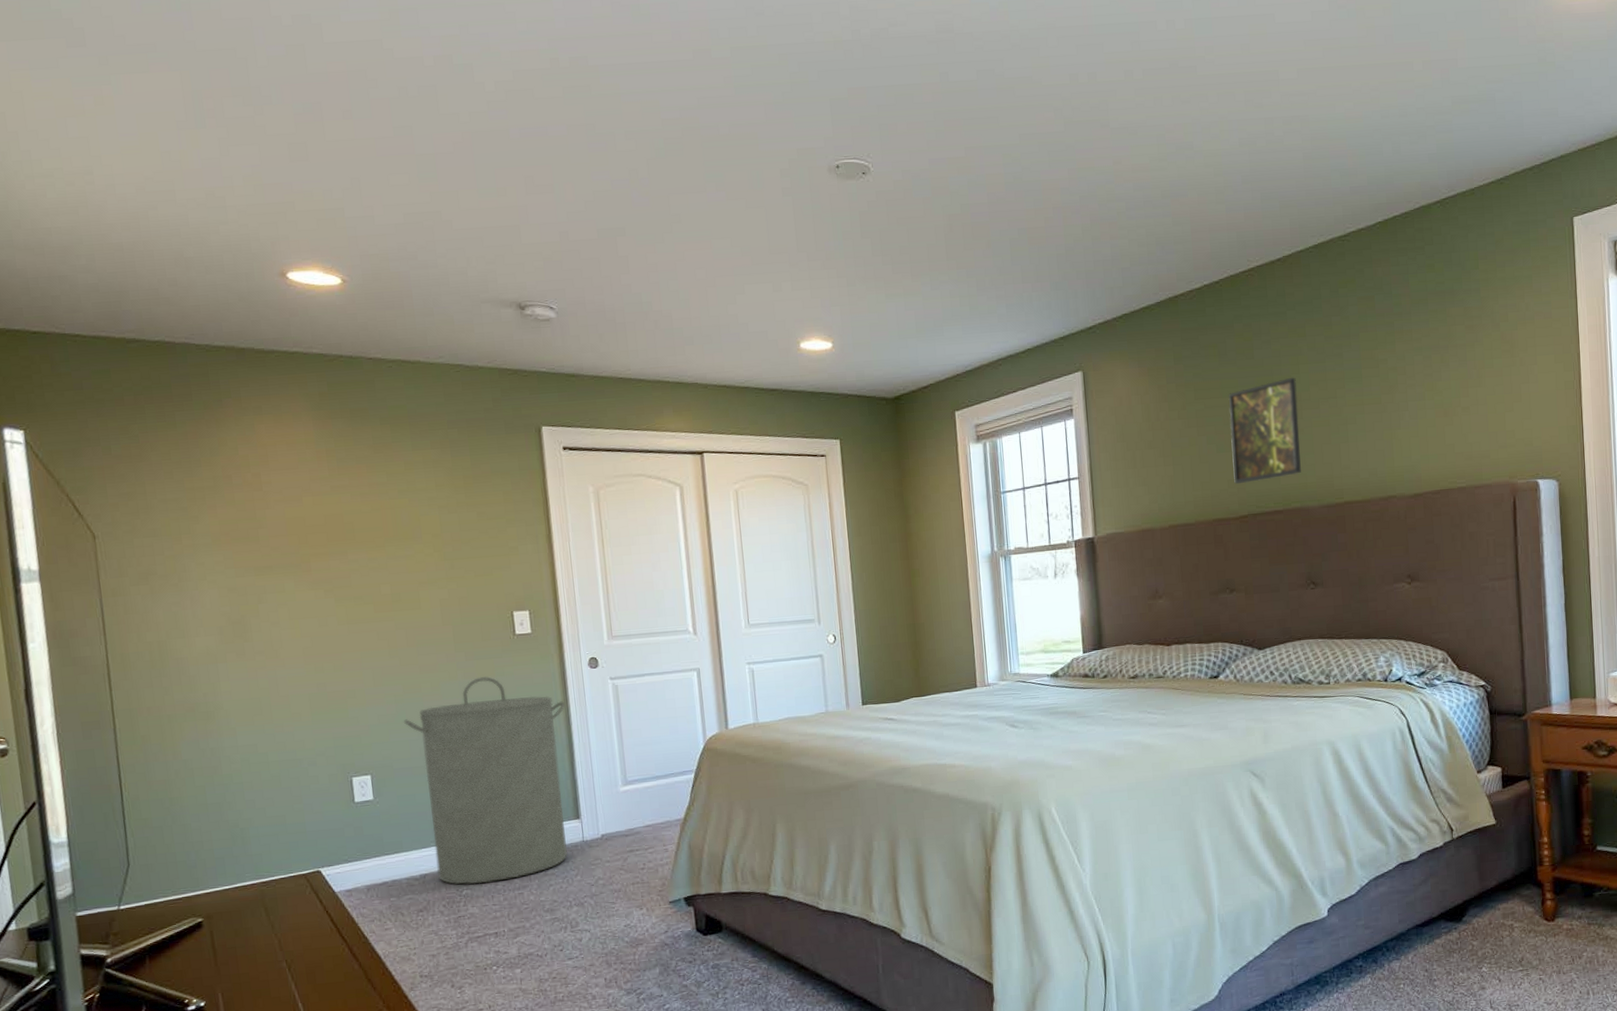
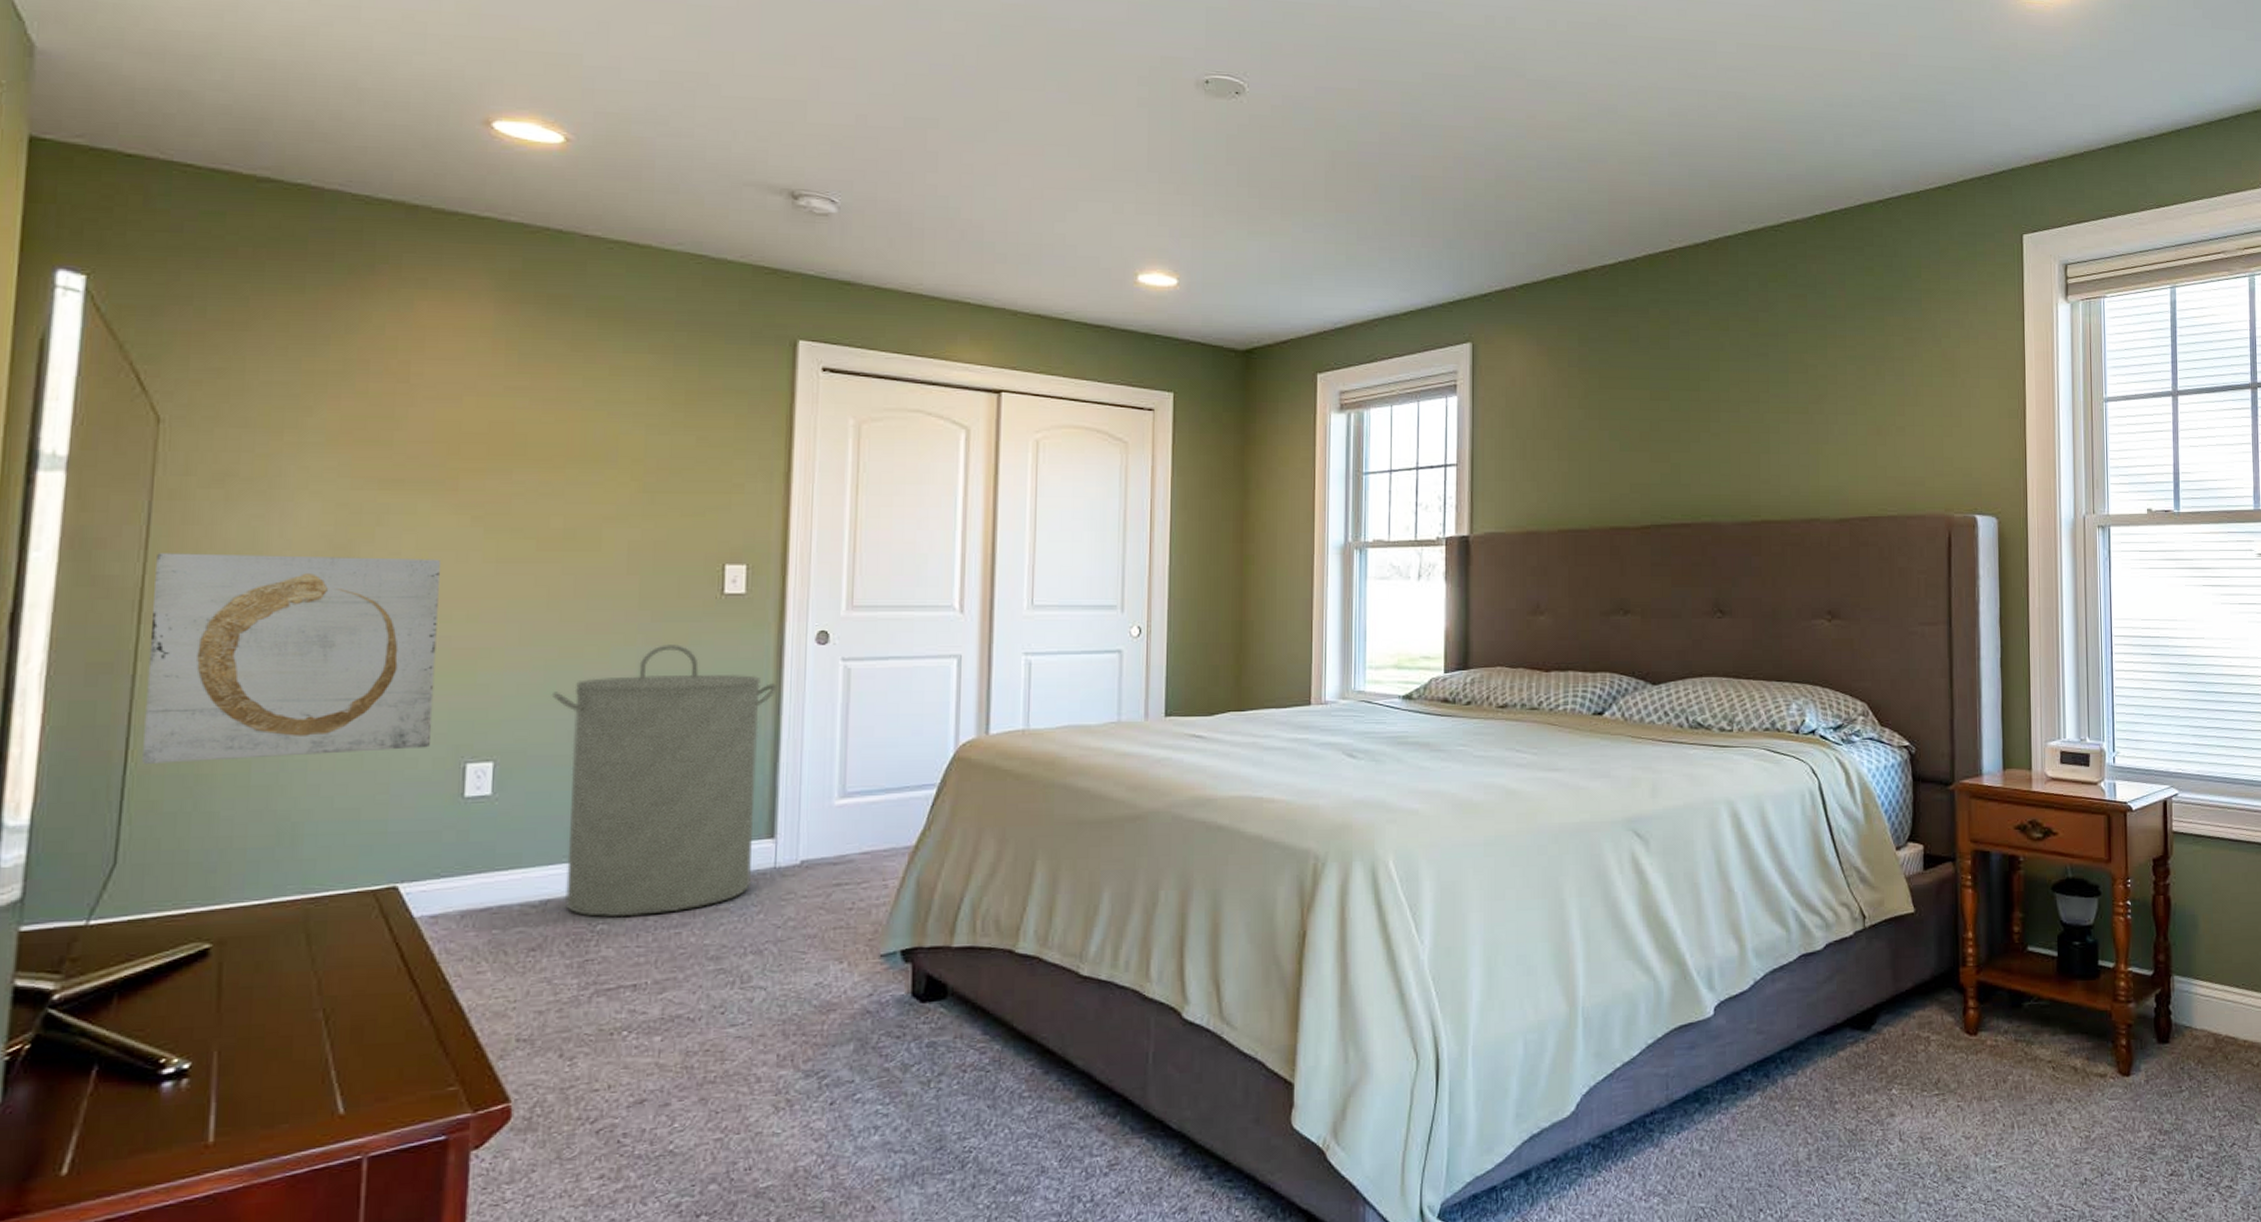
wall art: none [113,625,324,793] -> present [142,553,442,764]
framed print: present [1228,377,1301,485] -> none [1637,374,1715,490]

